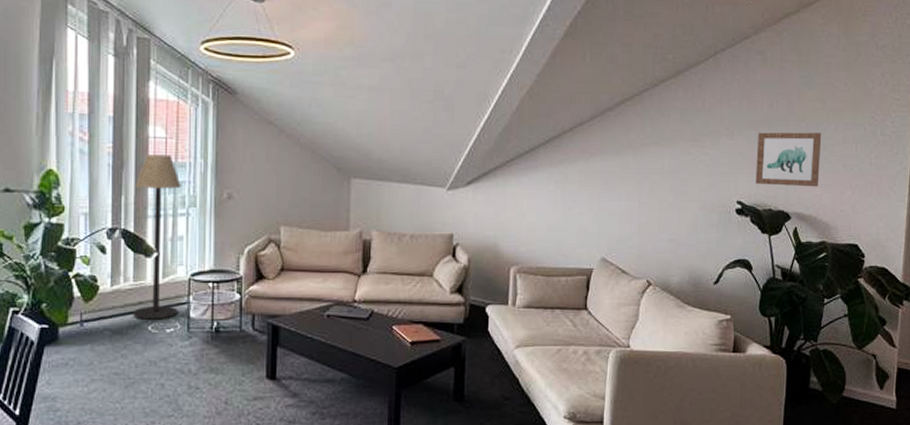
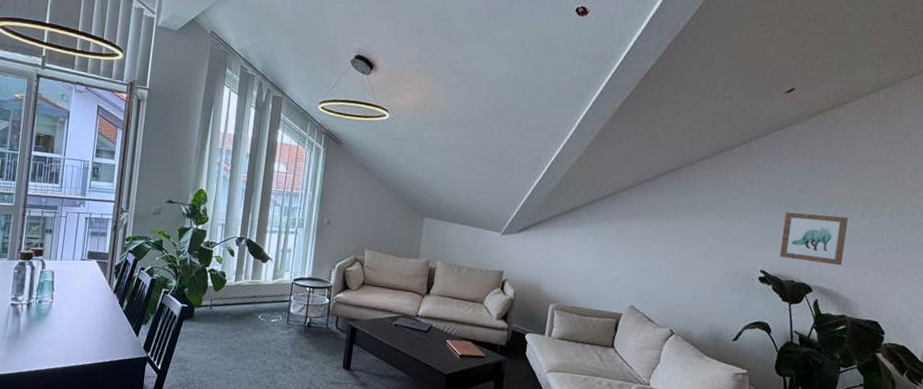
floor lamp: present [133,154,181,320] -> none [248,184,294,312]

